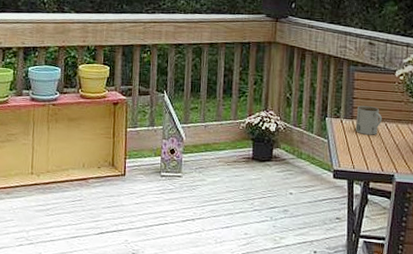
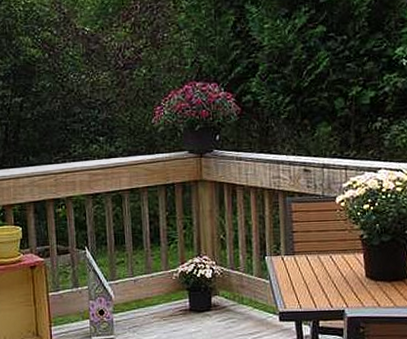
mug: present [356,105,382,135] -> none [297,239,326,270]

